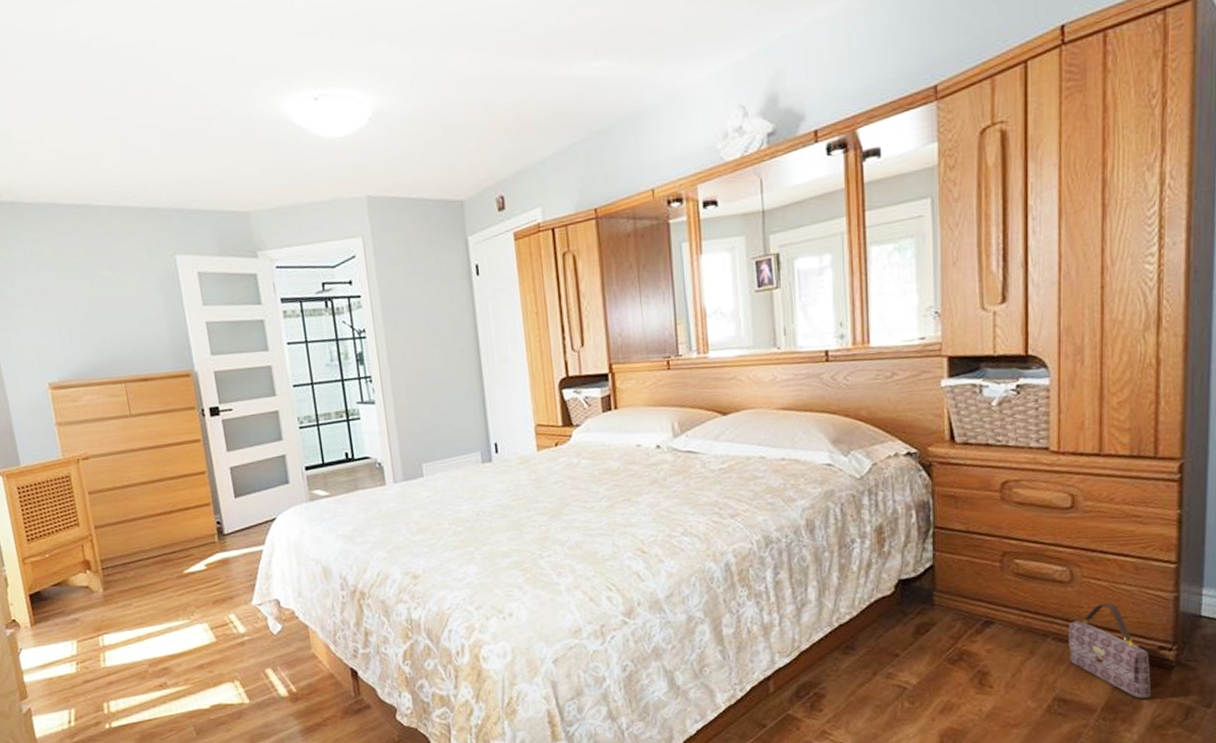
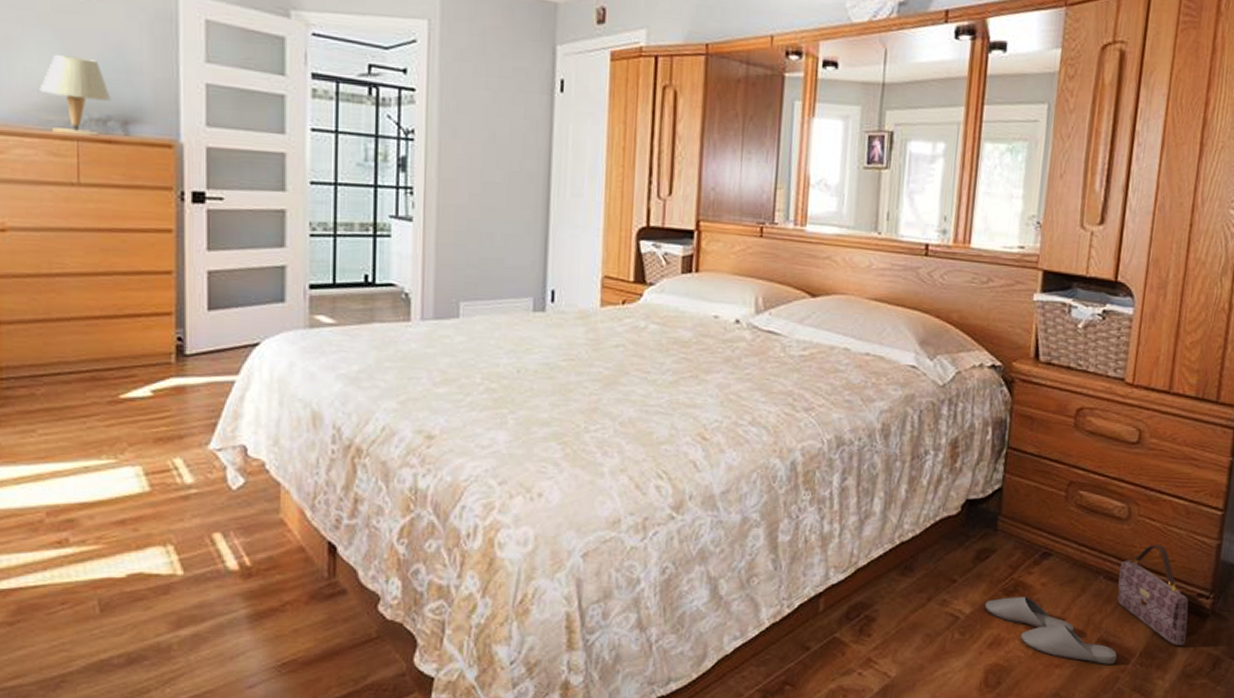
table lamp: none [93,319,142,381] -> present [39,55,111,139]
slippers: none [930,663,1076,722] -> present [984,596,1117,664]

